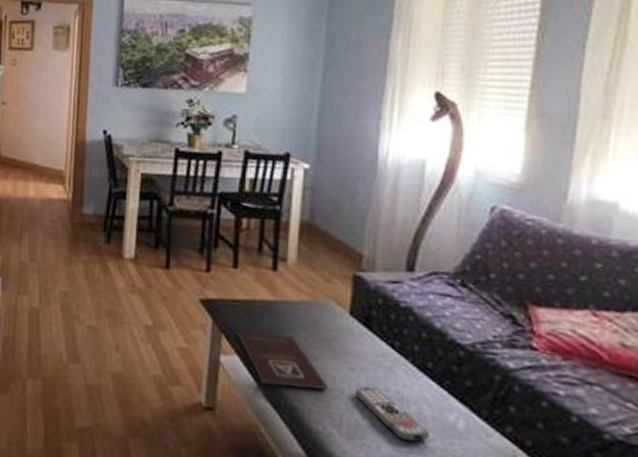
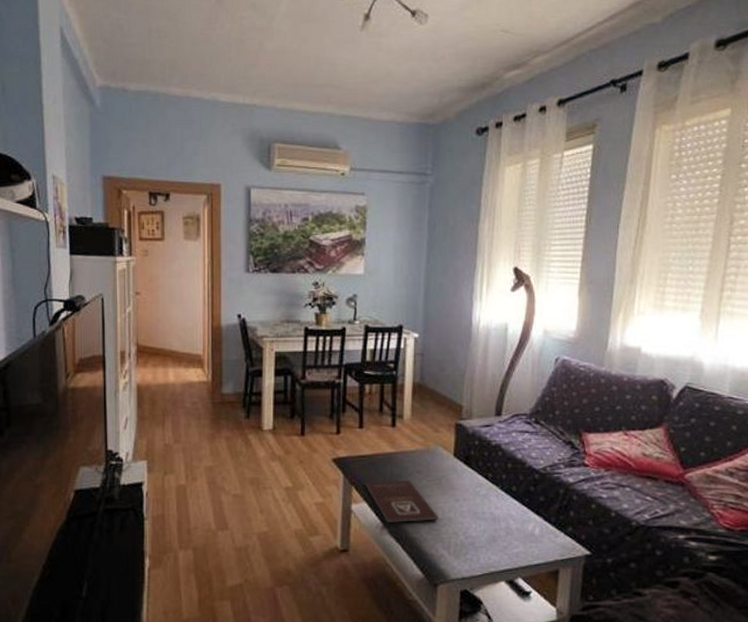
remote control: present [355,386,431,442] -> none [459,513,516,551]

